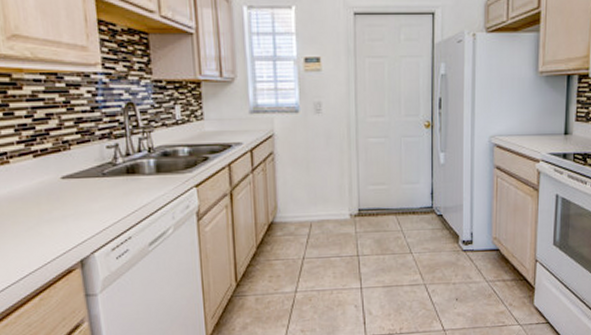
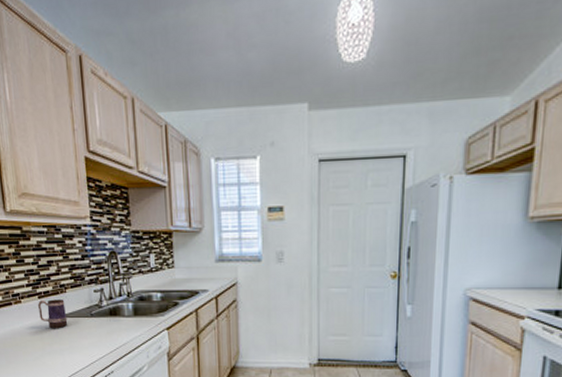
mug: none [32,158,73,193] -> present [37,299,68,329]

